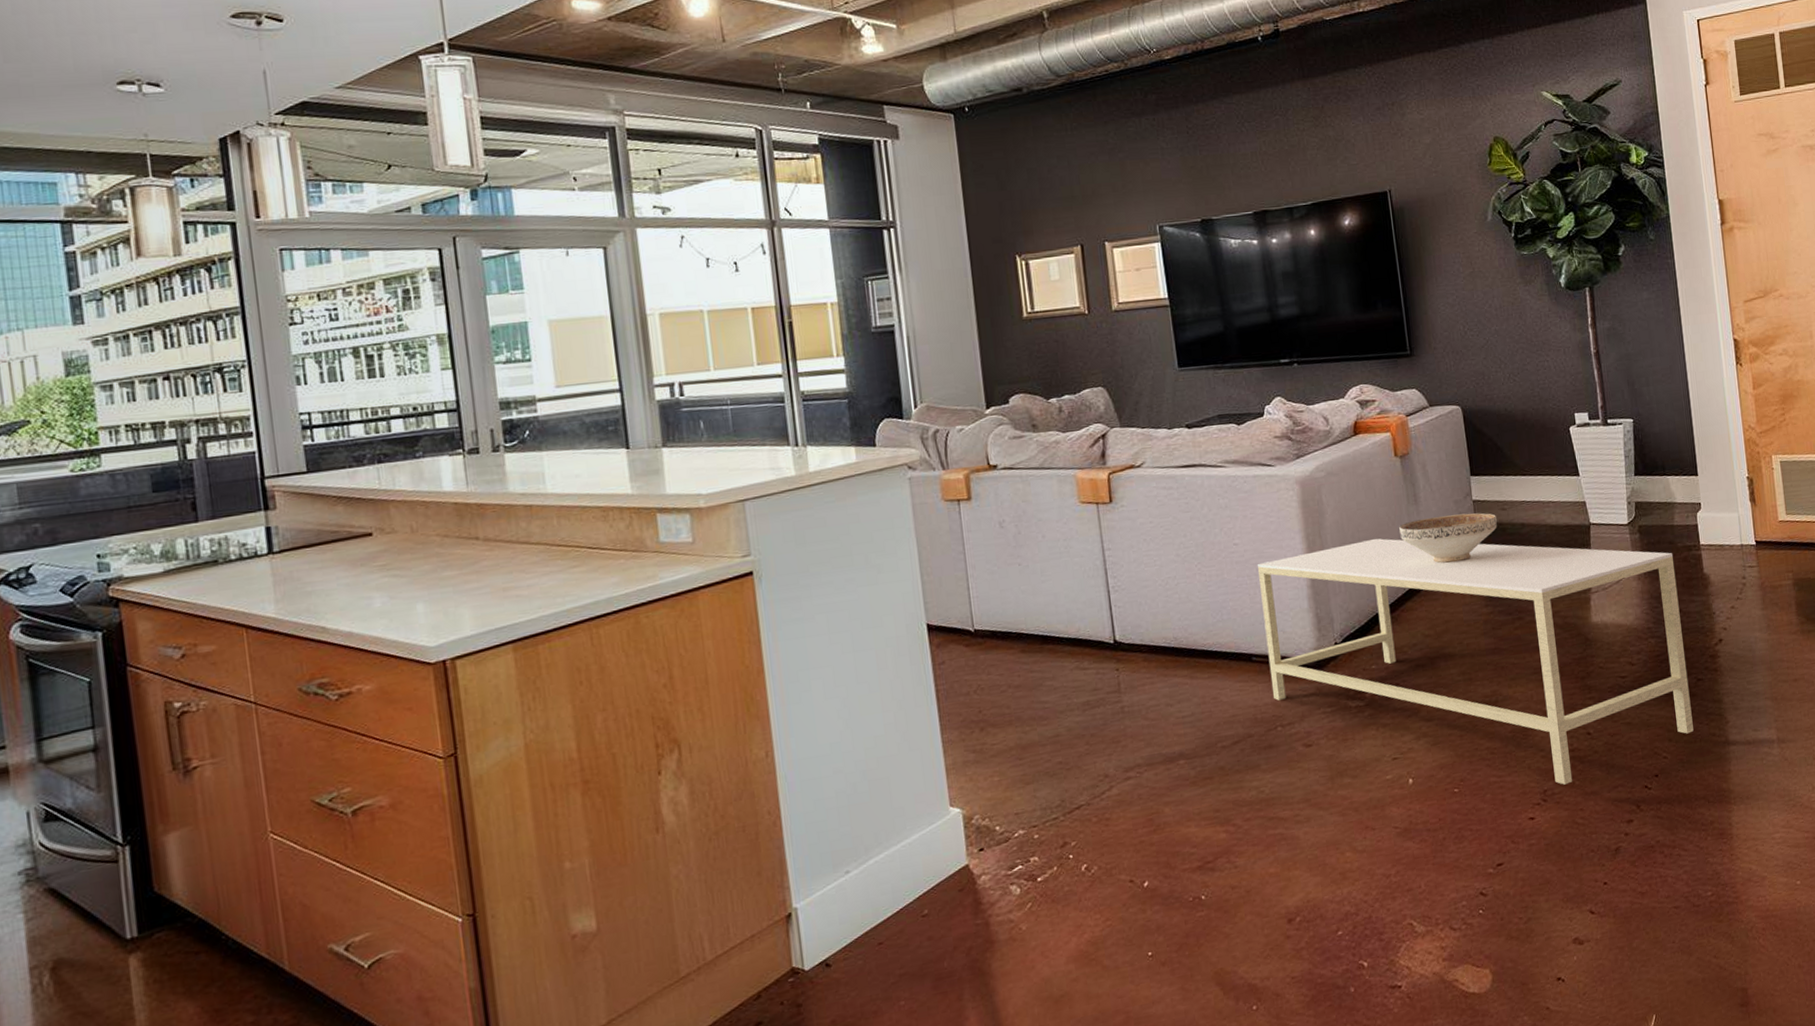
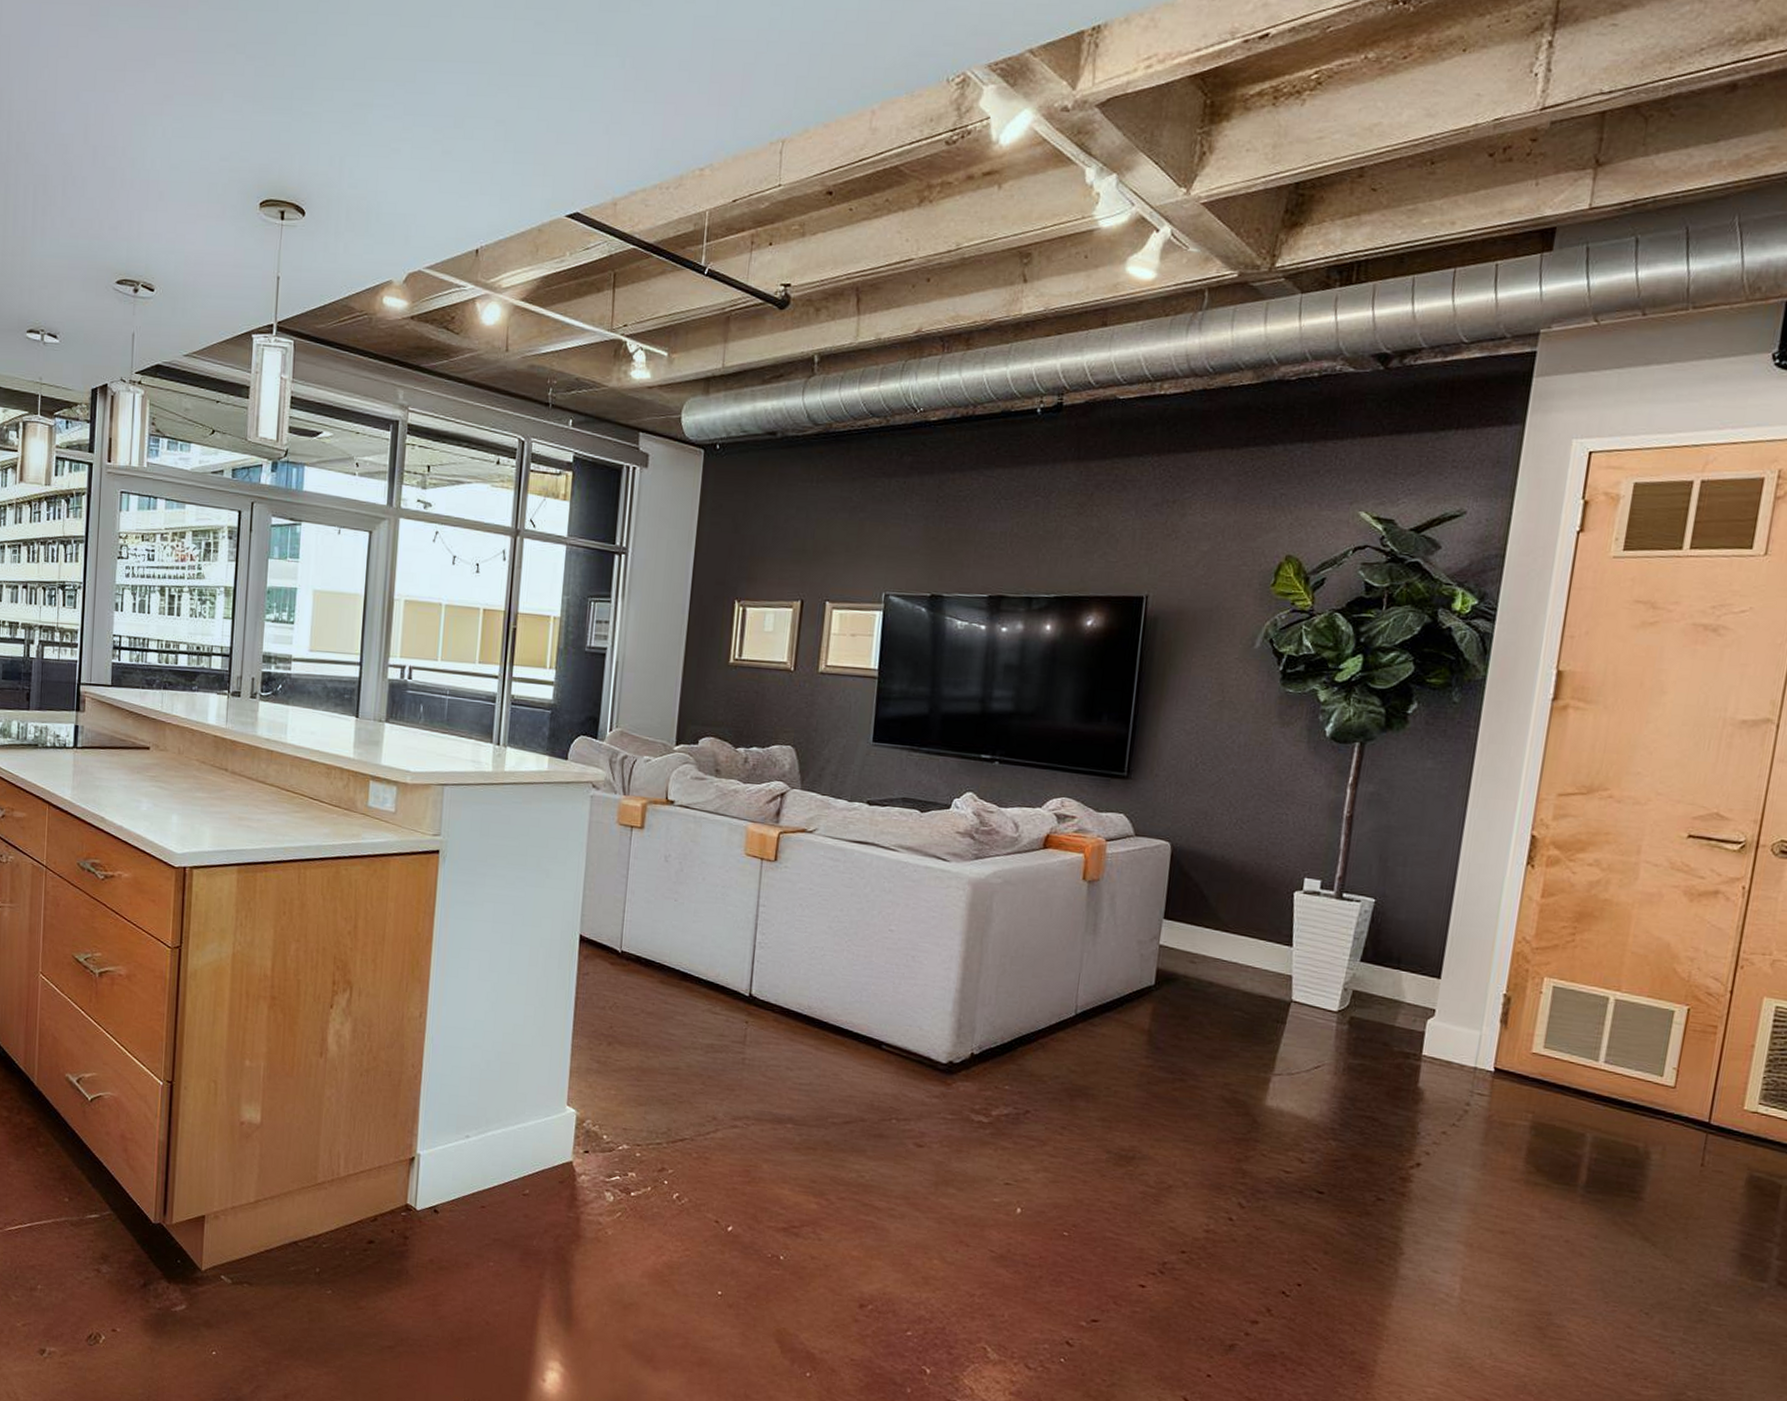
coffee table: present [1258,538,1694,785] -> none [895,955,1384,1264]
decorative bowl: present [1399,513,1497,563] -> none [1068,950,1182,1005]

